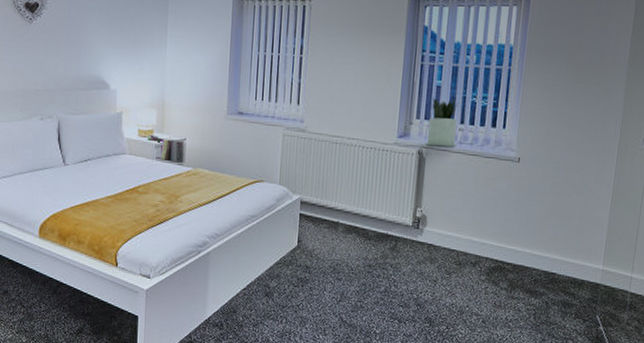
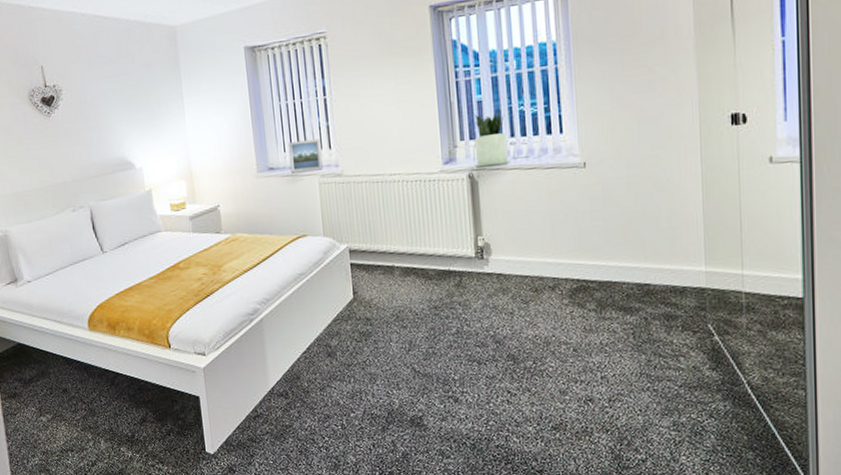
books: present [147,135,184,163] -> none [180,207,221,232]
picture frame: none [258,91,291,123] -> present [288,138,323,174]

